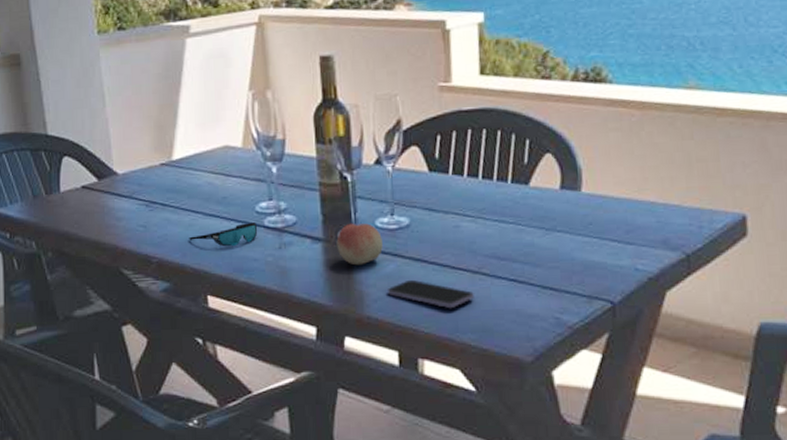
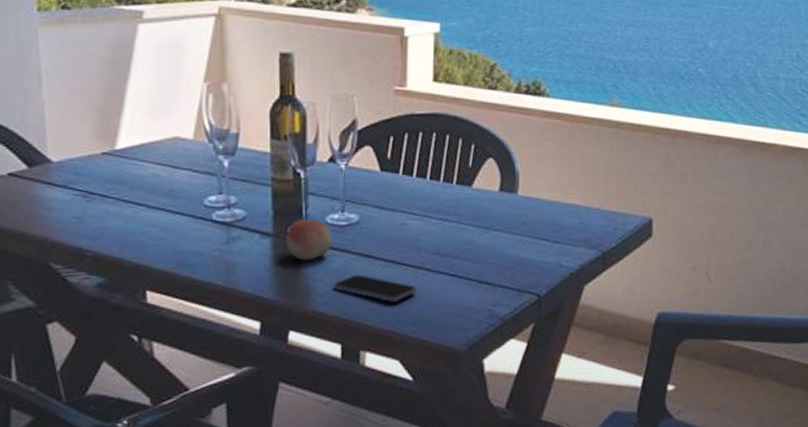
sunglasses: present [189,223,258,247] -> none [129,216,205,241]

